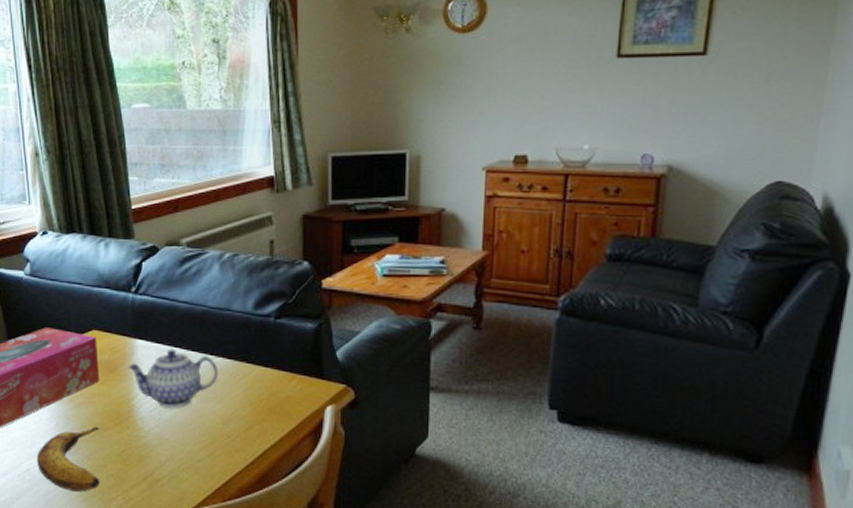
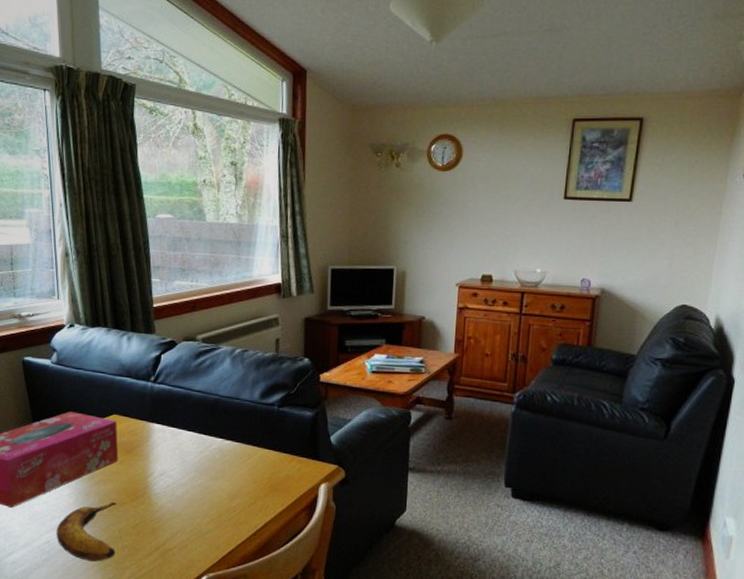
teapot: present [127,349,219,409] -> none [144,432,227,486]

